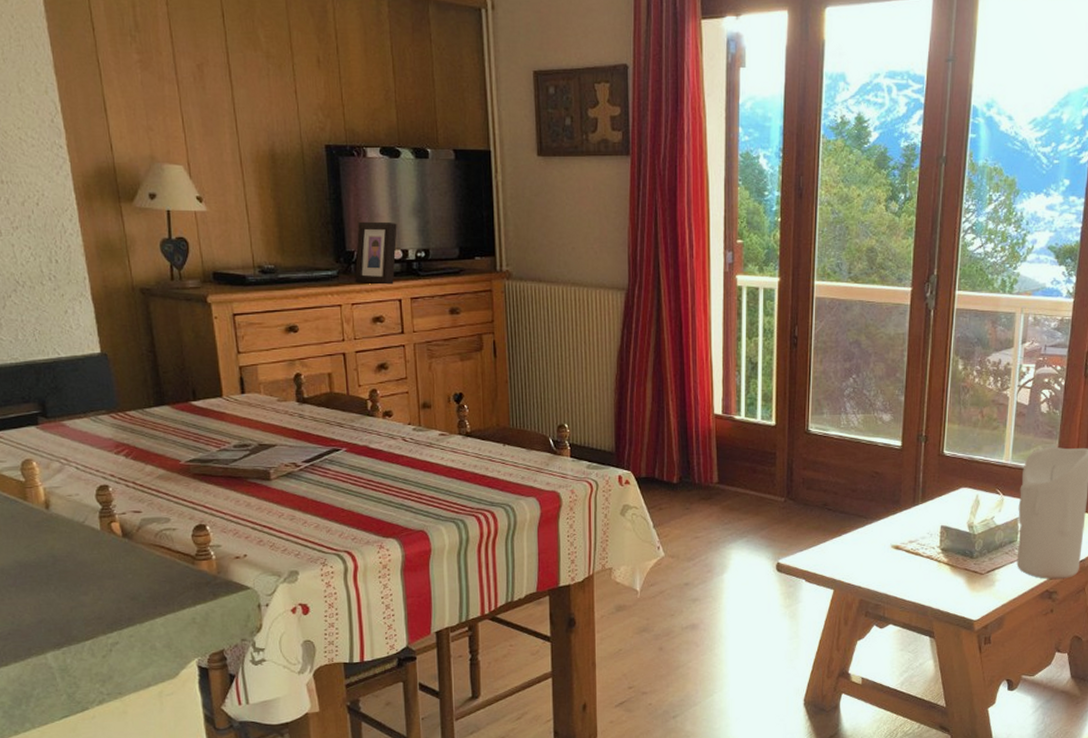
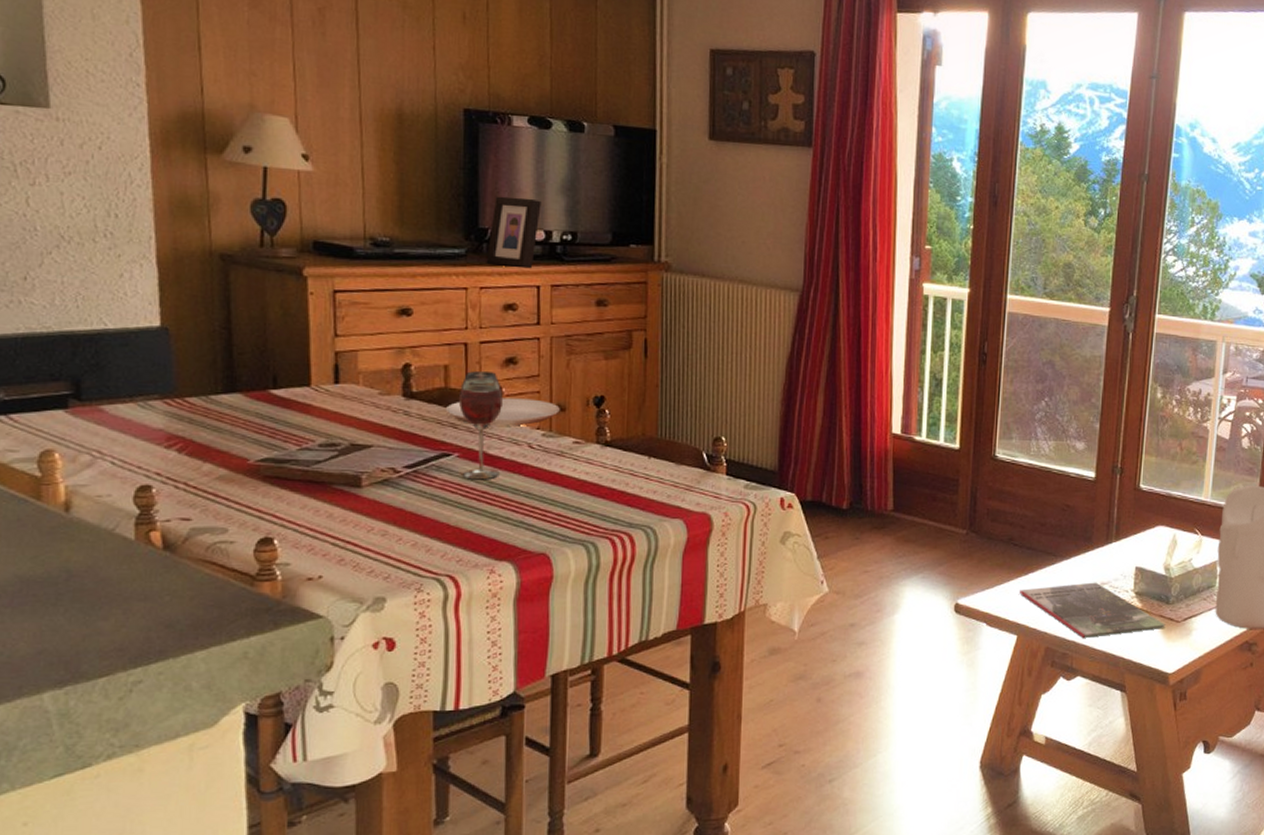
plate: none [332,398,426,423] -> present [445,398,560,426]
wineglass: none [342,376,381,470] -> present [458,370,503,480]
magazine: none [835,540,970,590] -> present [1020,582,1166,638]

